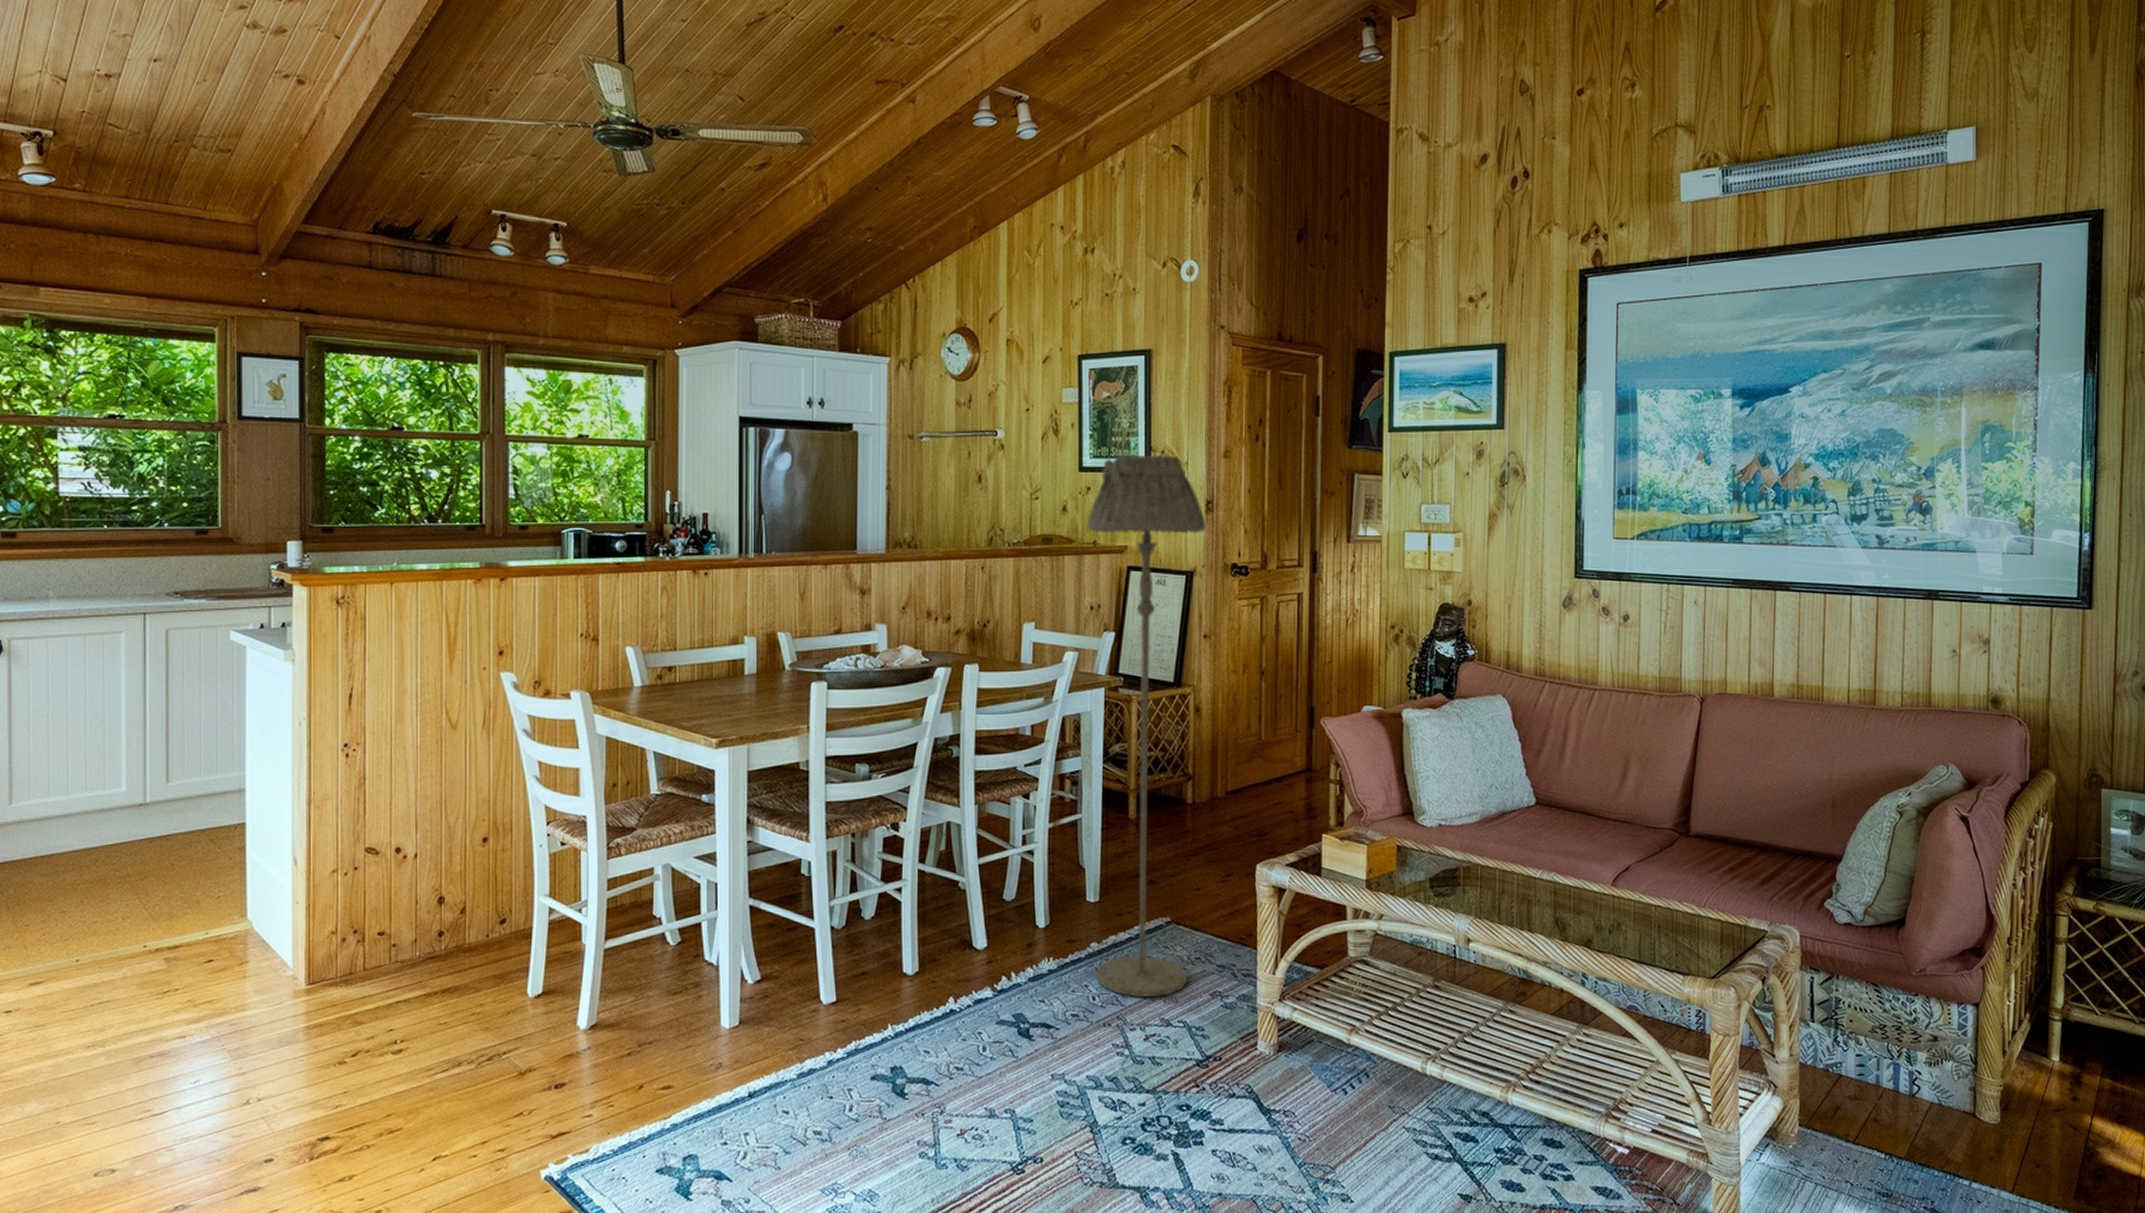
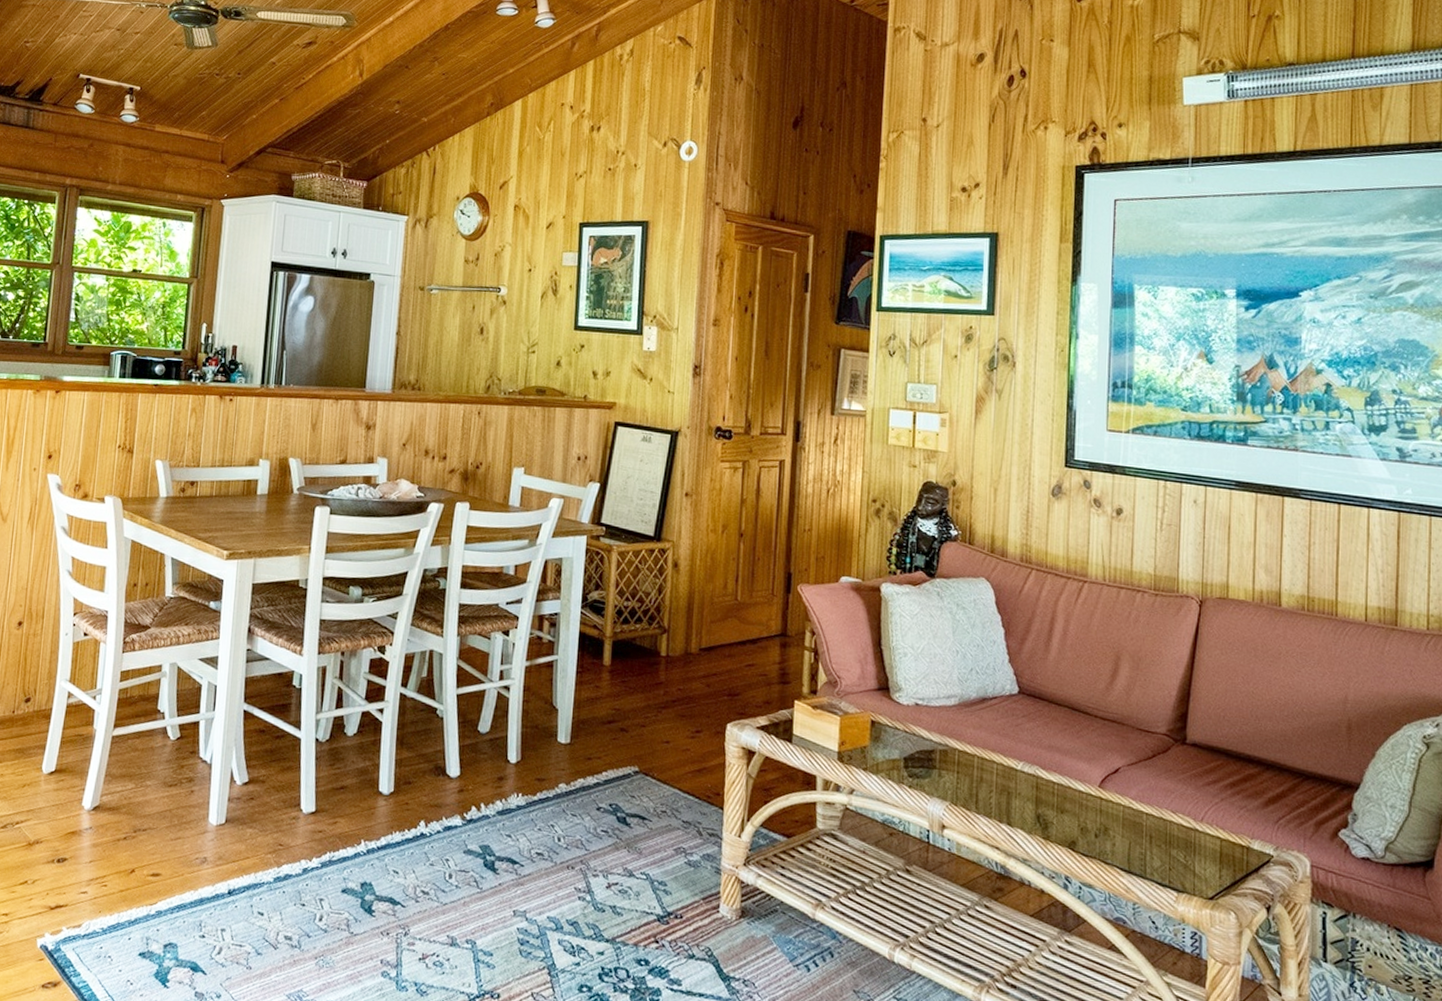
floor lamp: present [1087,454,1206,998] -> none [563,317,693,846]

